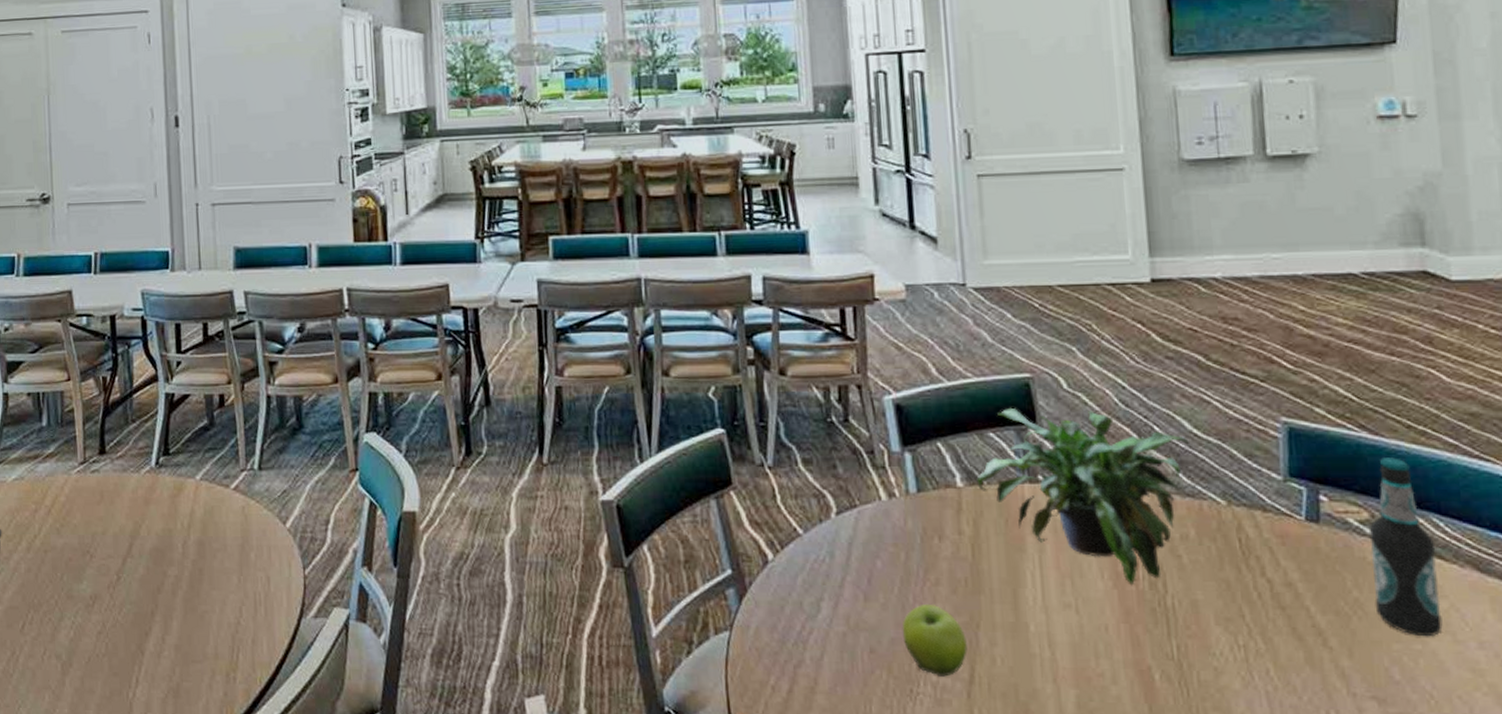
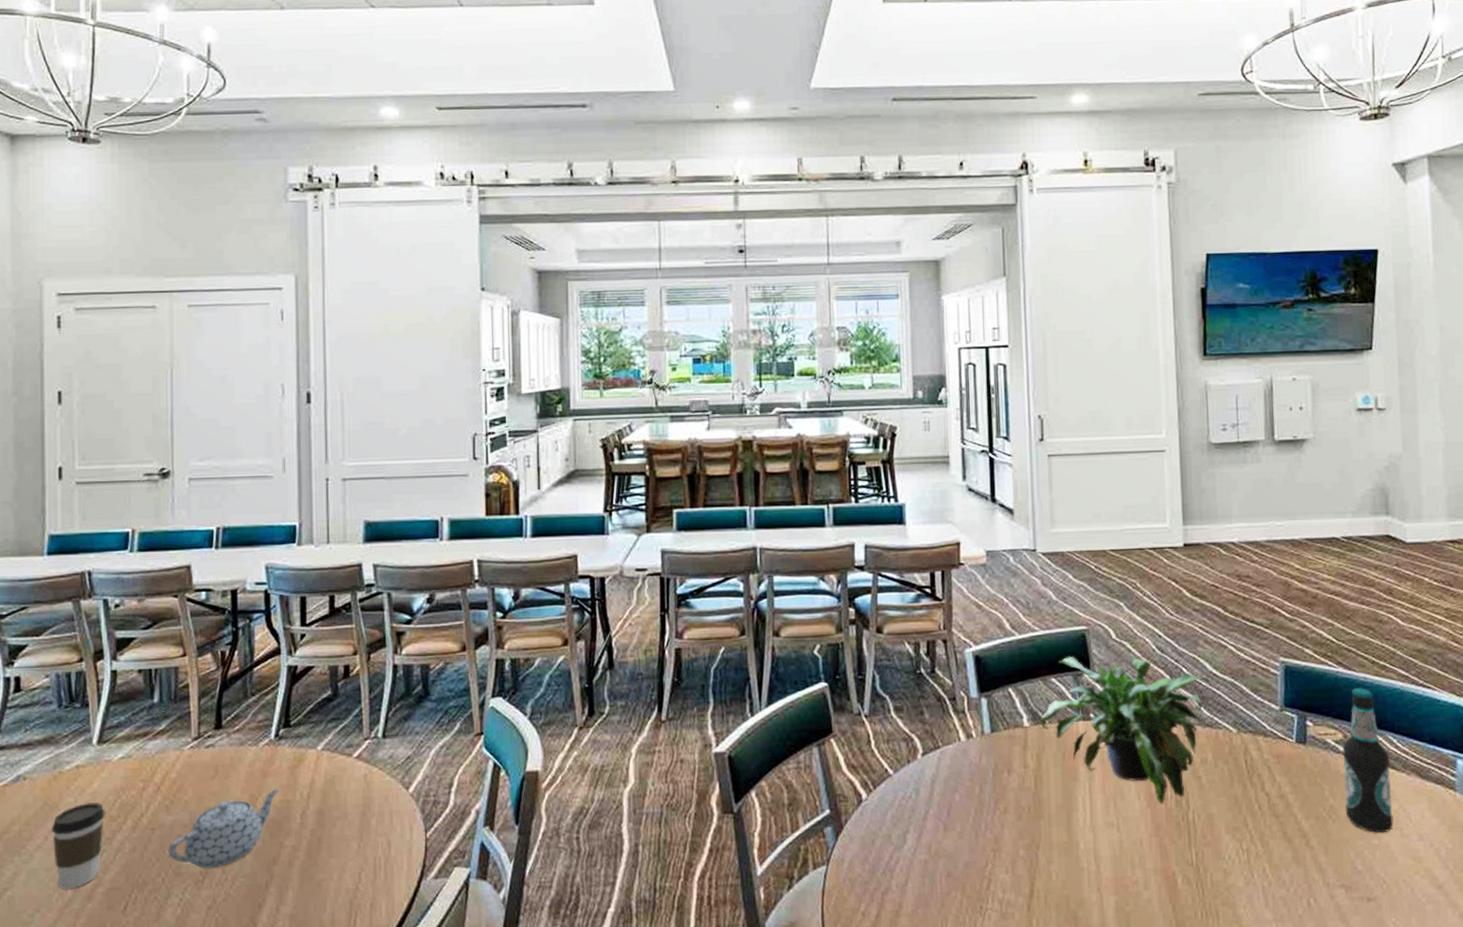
teapot: none [60,516,163,594] -> present [168,788,281,869]
fruit: present [902,603,967,677] -> none [975,830,1029,893]

